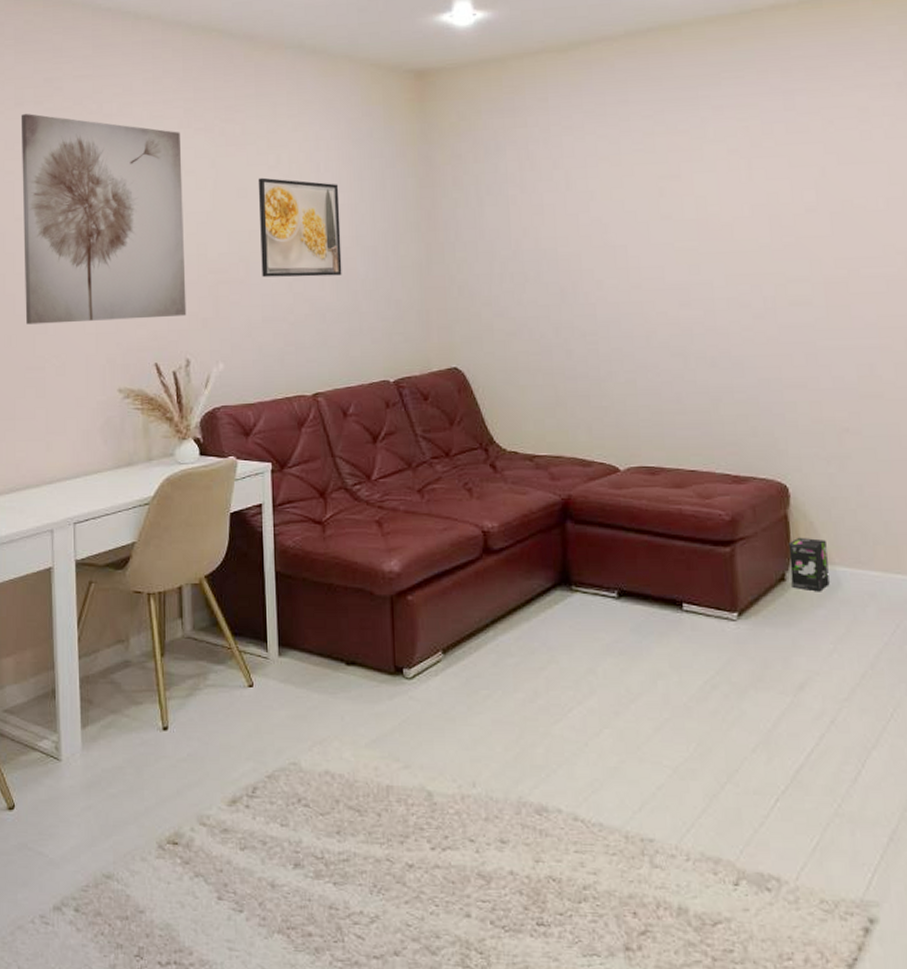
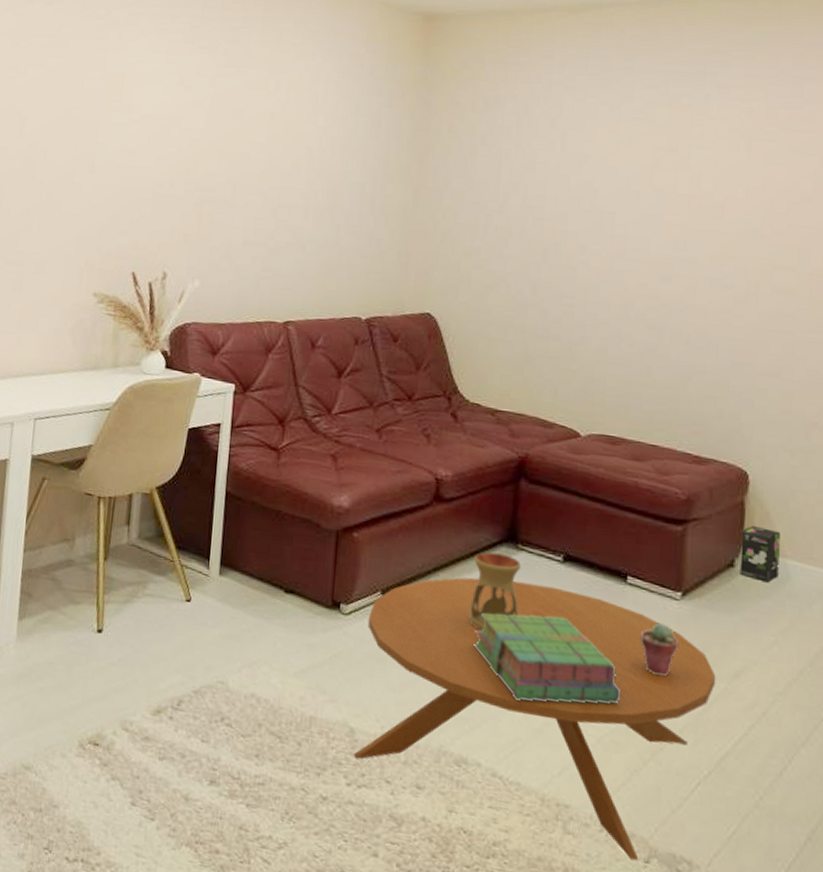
wall art: present [20,114,187,325] -> none [11,12,184,229]
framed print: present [258,177,342,278] -> none [247,102,334,208]
coffee table: none [432,623,782,886] -> present [353,577,716,861]
oil burner: none [530,598,581,676] -> present [469,552,521,630]
stack of books: none [539,653,691,741] -> present [474,613,621,704]
potted succulent: none [702,646,742,699] -> present [640,623,679,677]

